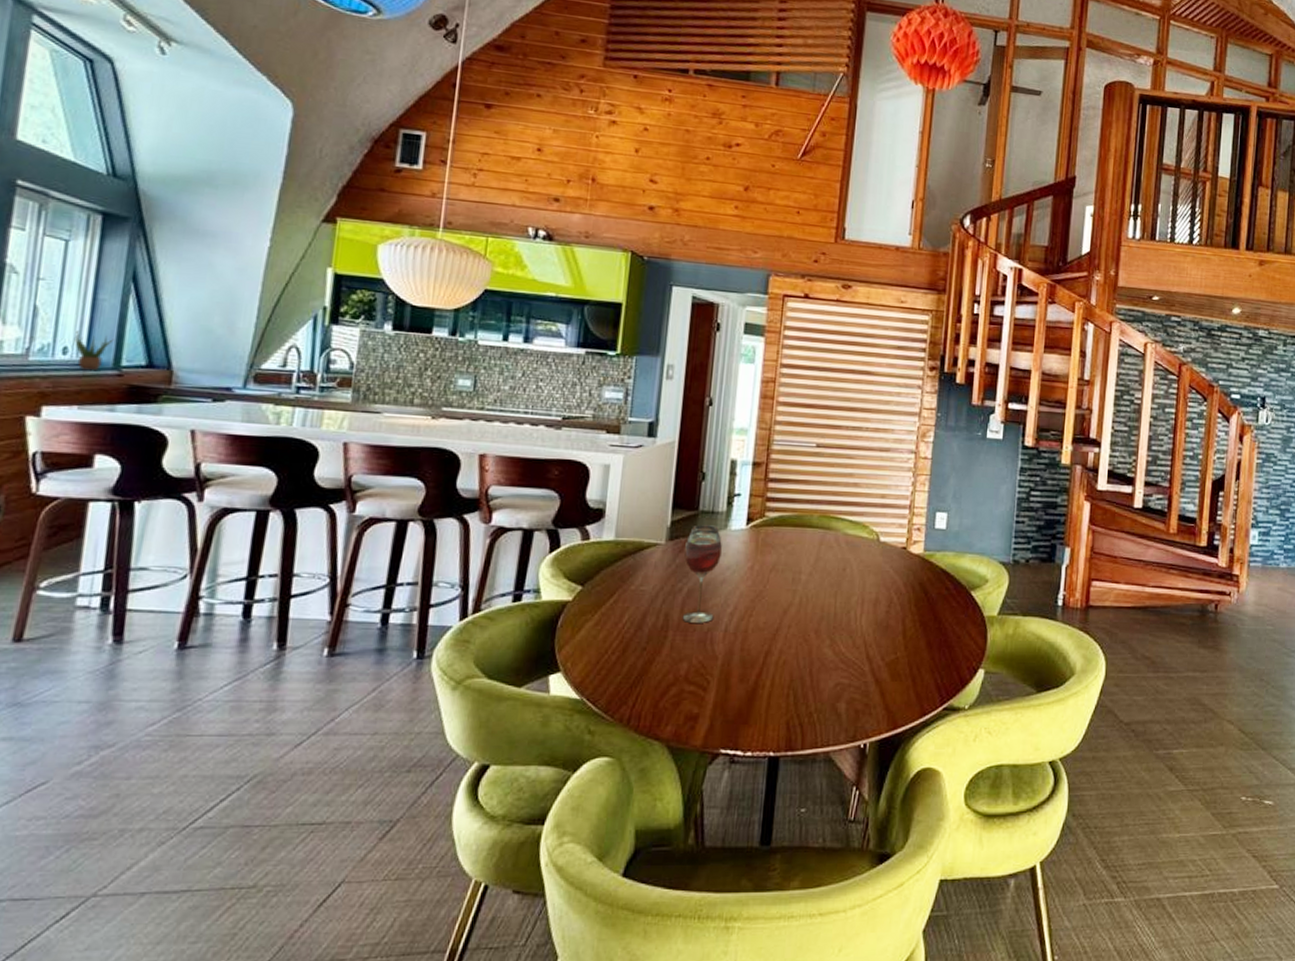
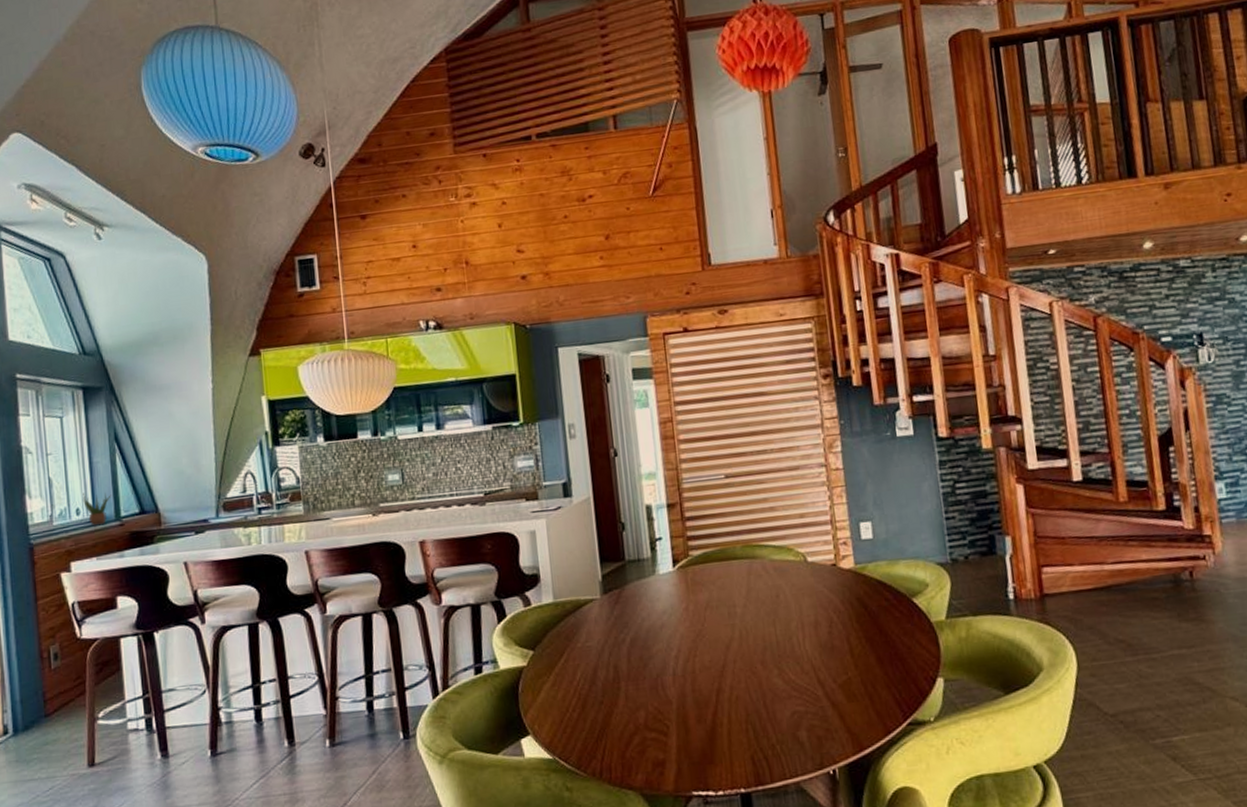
wineglass: present [682,525,723,623] -> none [619,572,661,672]

